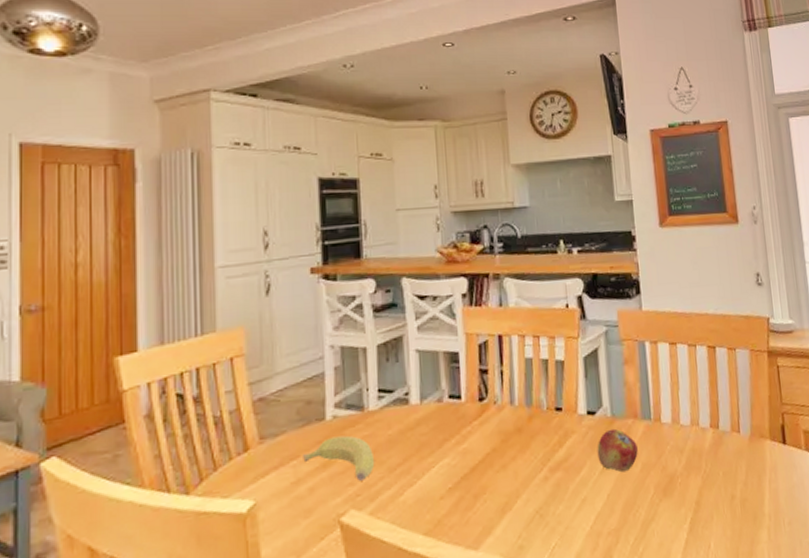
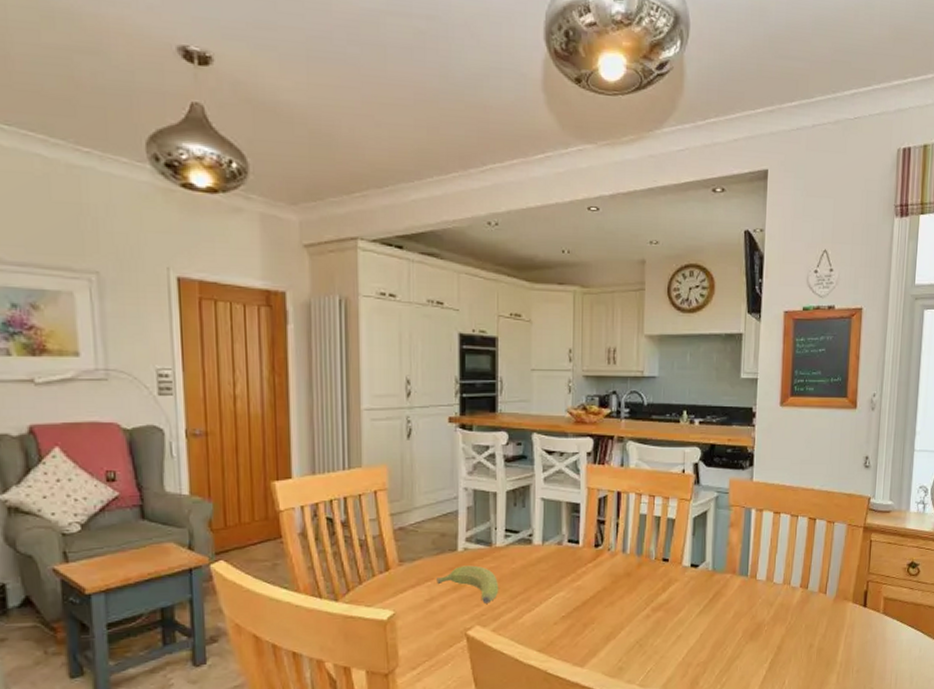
fruit: present [597,428,638,473] -> none [696,580,732,617]

